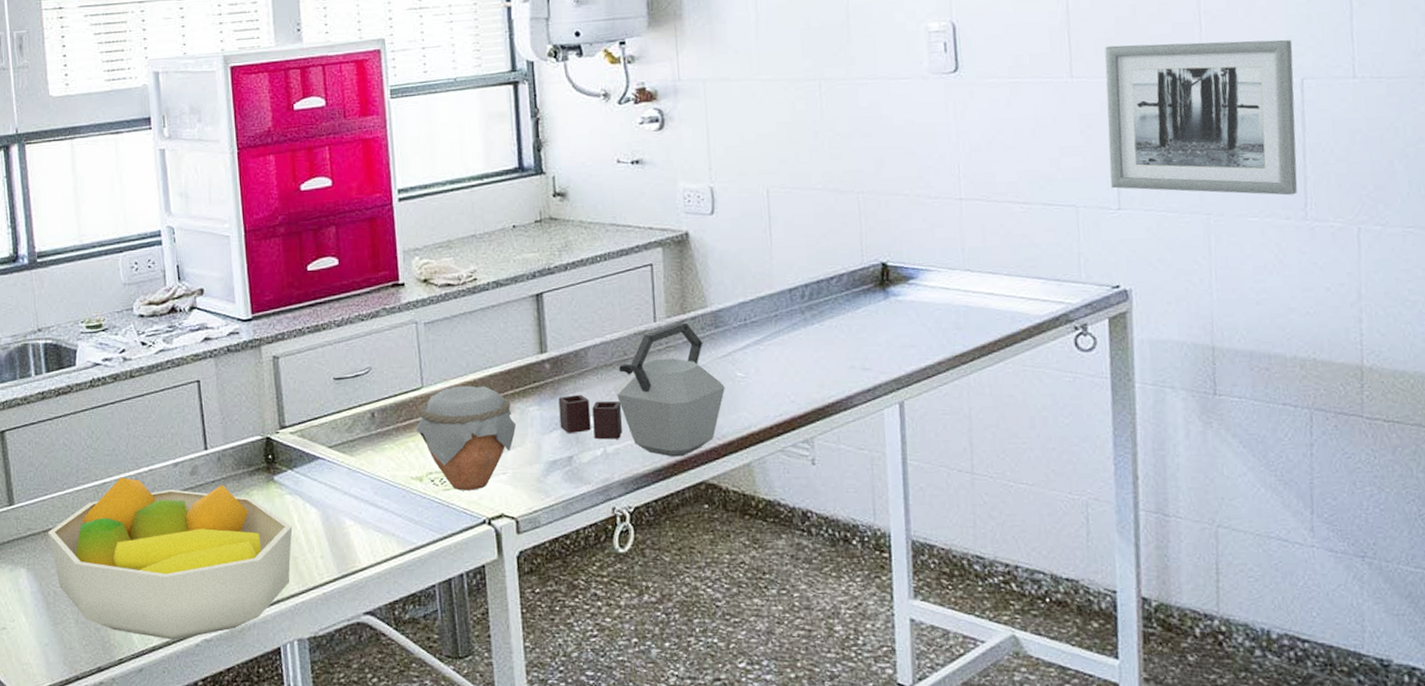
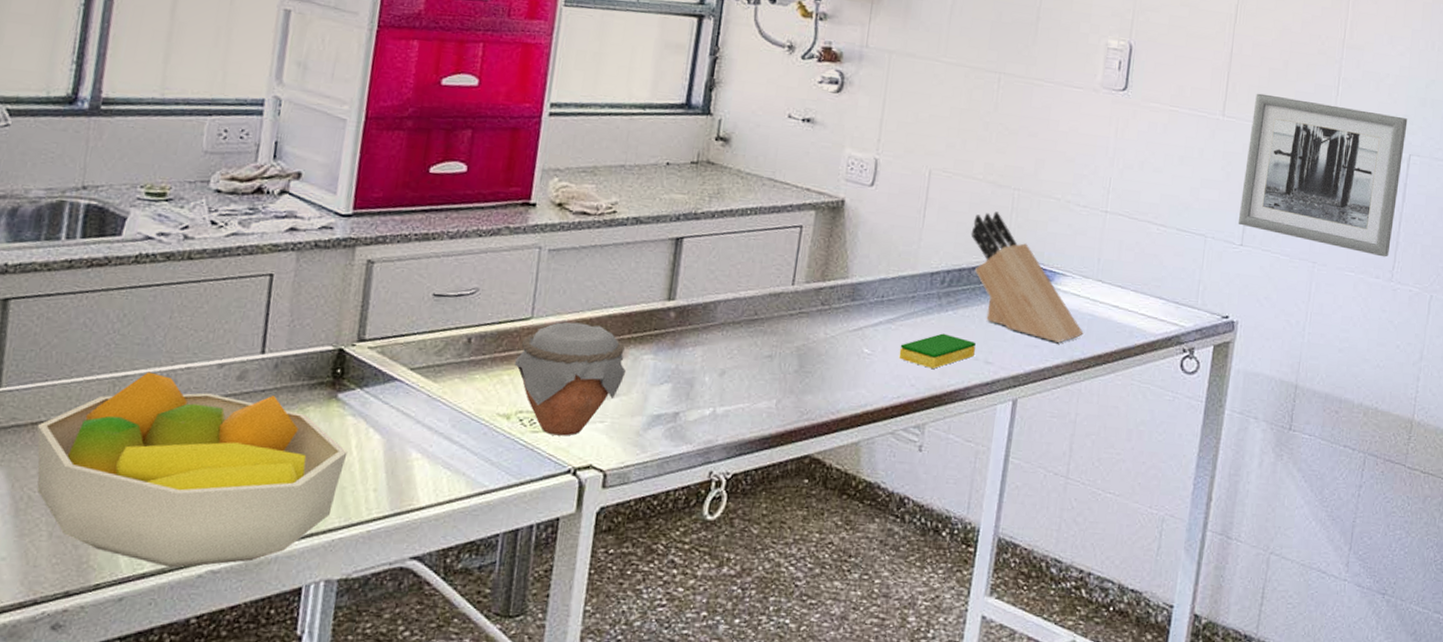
kettle: present [558,322,725,457] -> none [672,289,849,427]
dish sponge: none [772,346,850,383] -> present [898,333,976,369]
knife block: none [821,218,961,339] -> present [970,211,1084,343]

